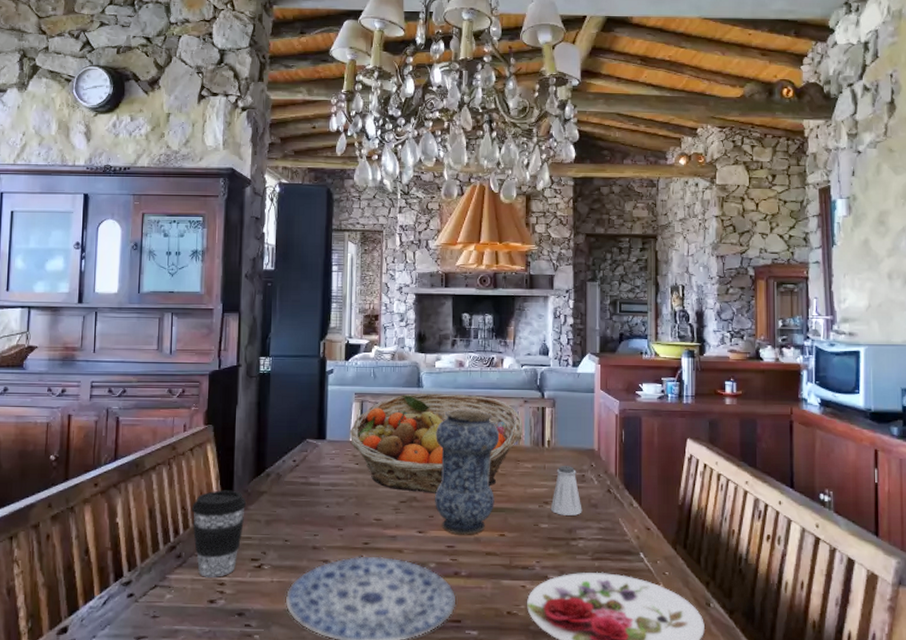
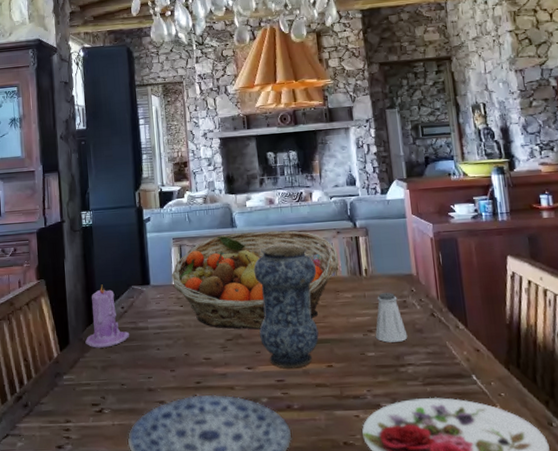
coffee cup: present [192,490,247,577] -> none [33,339,83,424]
candle: none [250,435,299,501] -> present [85,284,130,348]

